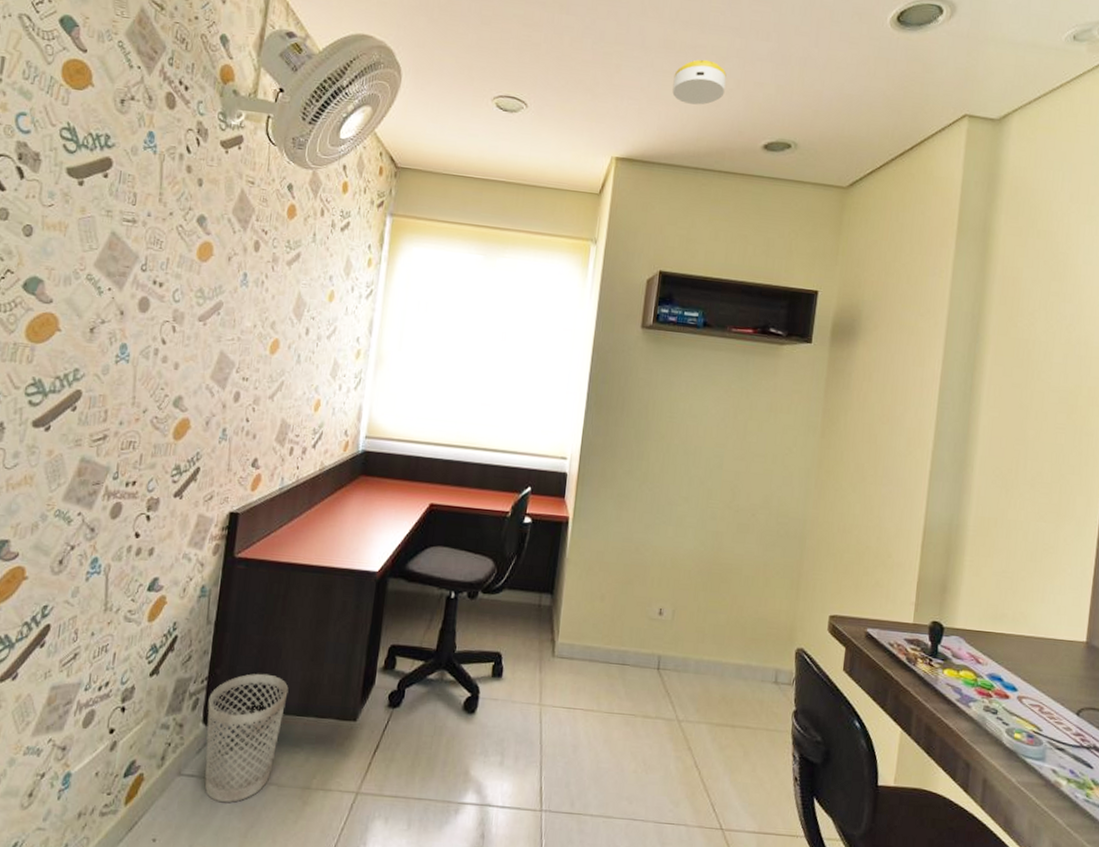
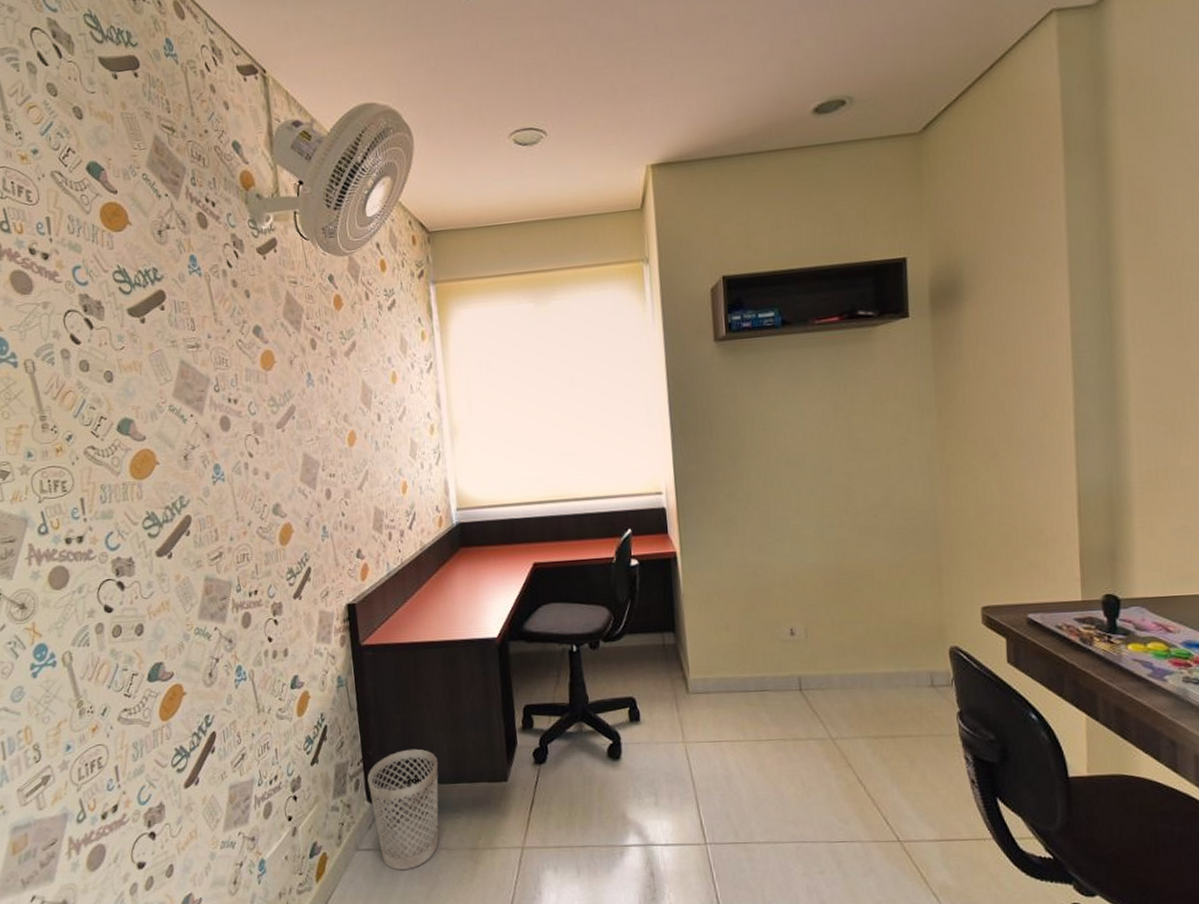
smoke detector: present [672,59,727,105] -> none [697,29,758,86]

